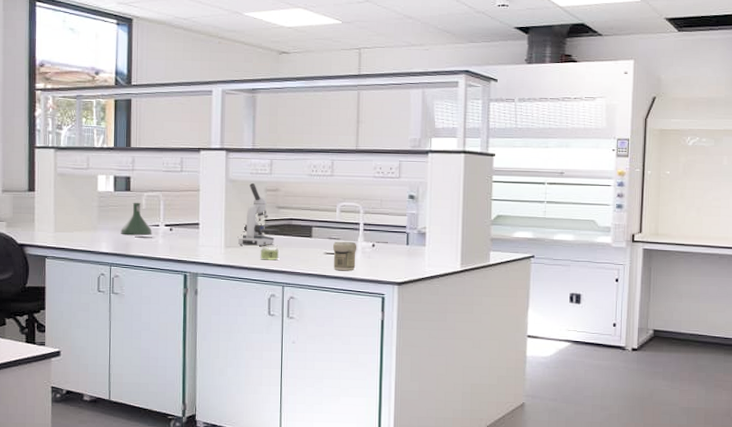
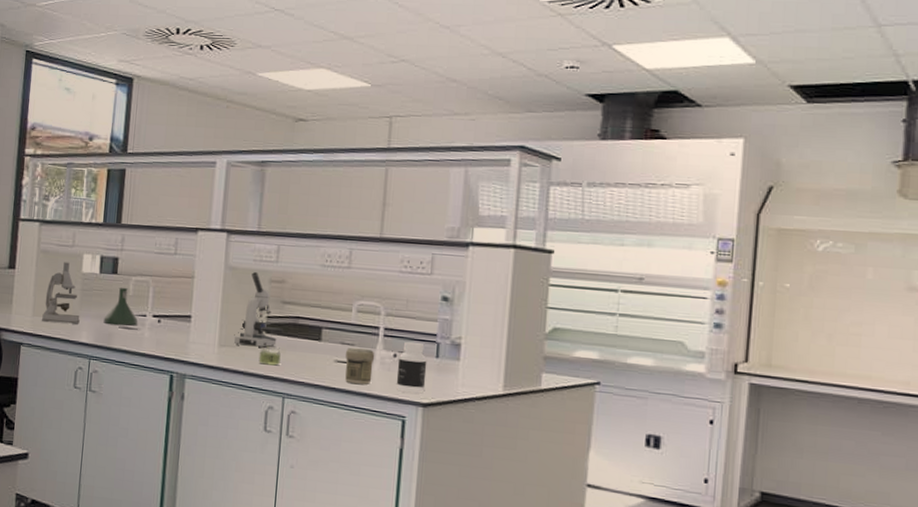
microscope: none [63,183,99,237] -> present [41,262,80,324]
medicine bottle: none [375,233,400,275] -> present [395,341,428,394]

